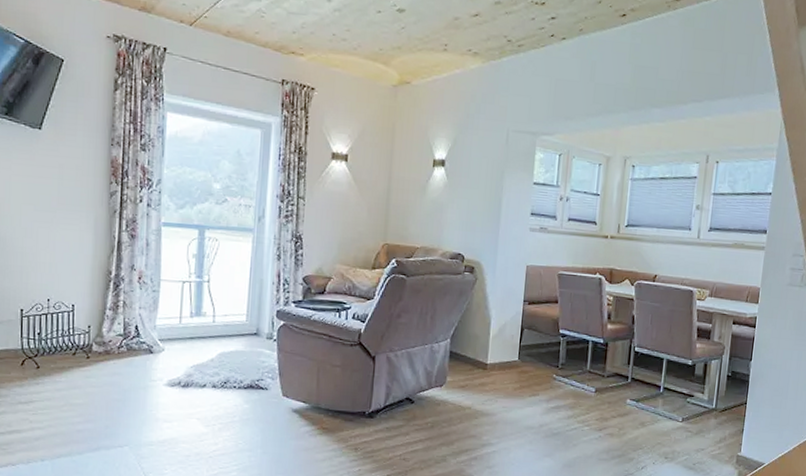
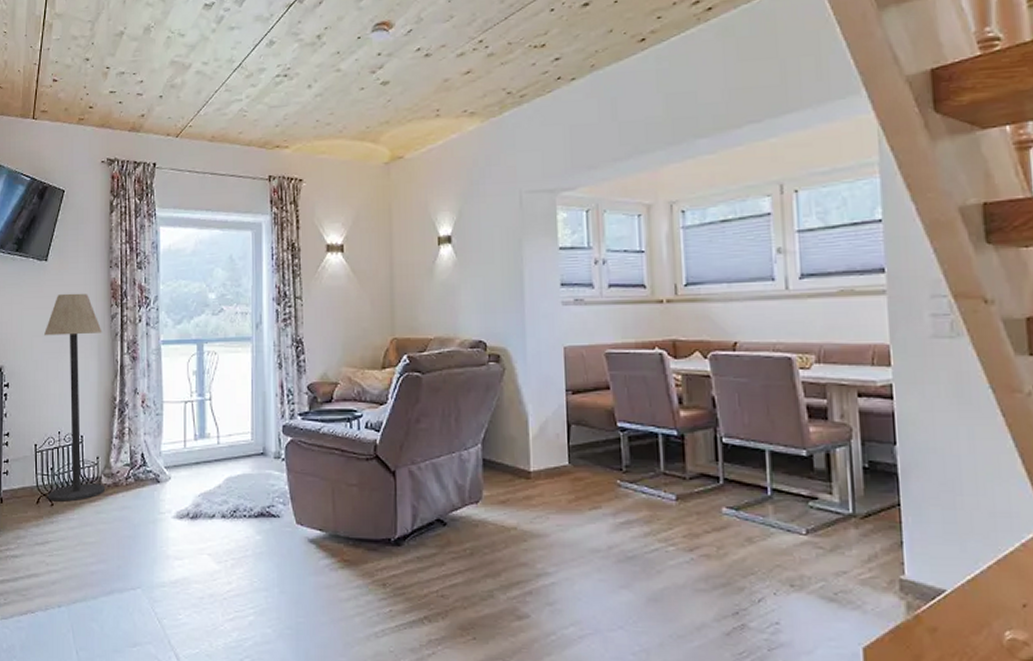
floor lamp: none [33,164,100,366] -> present [44,293,105,502]

